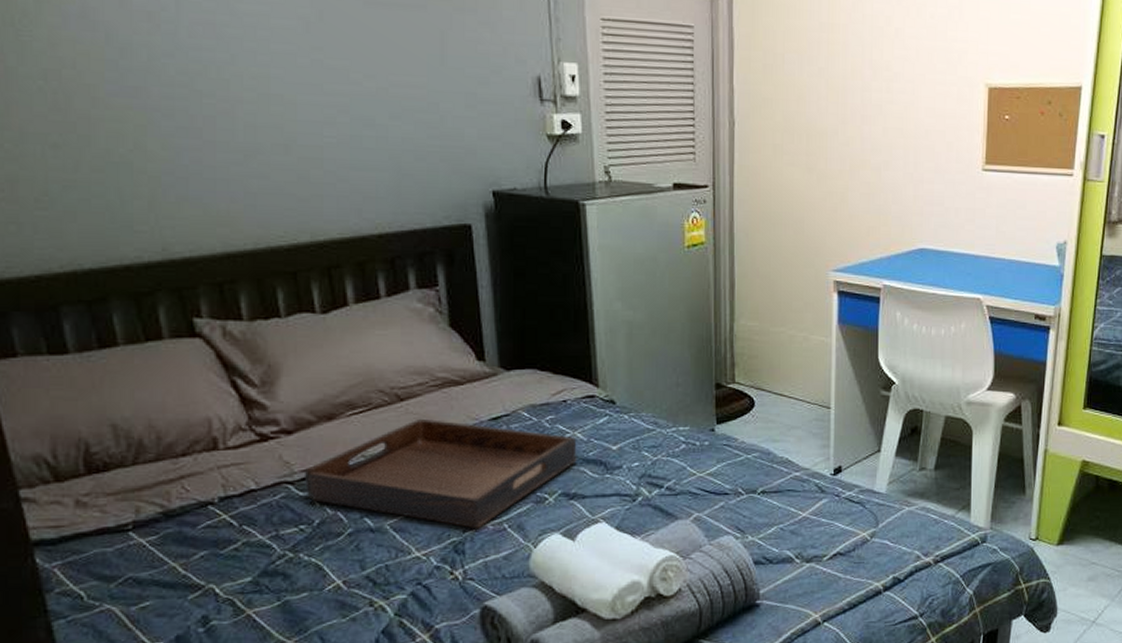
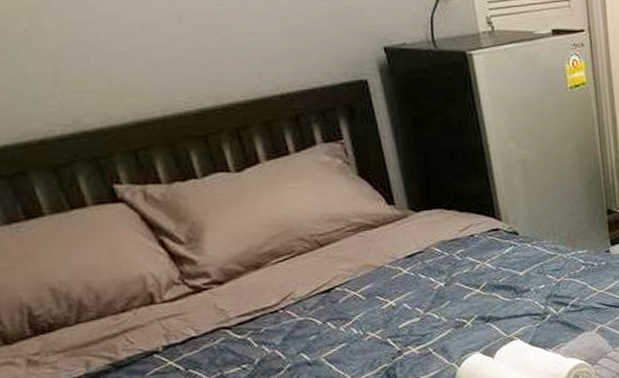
serving tray: present [304,418,577,529] -> none [239,260,489,355]

